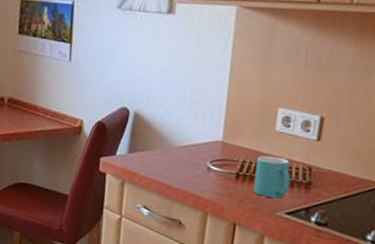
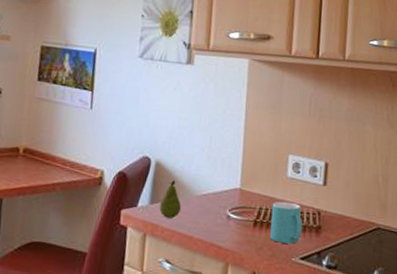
fruit: none [138,131,160,168] -> present [159,180,182,218]

